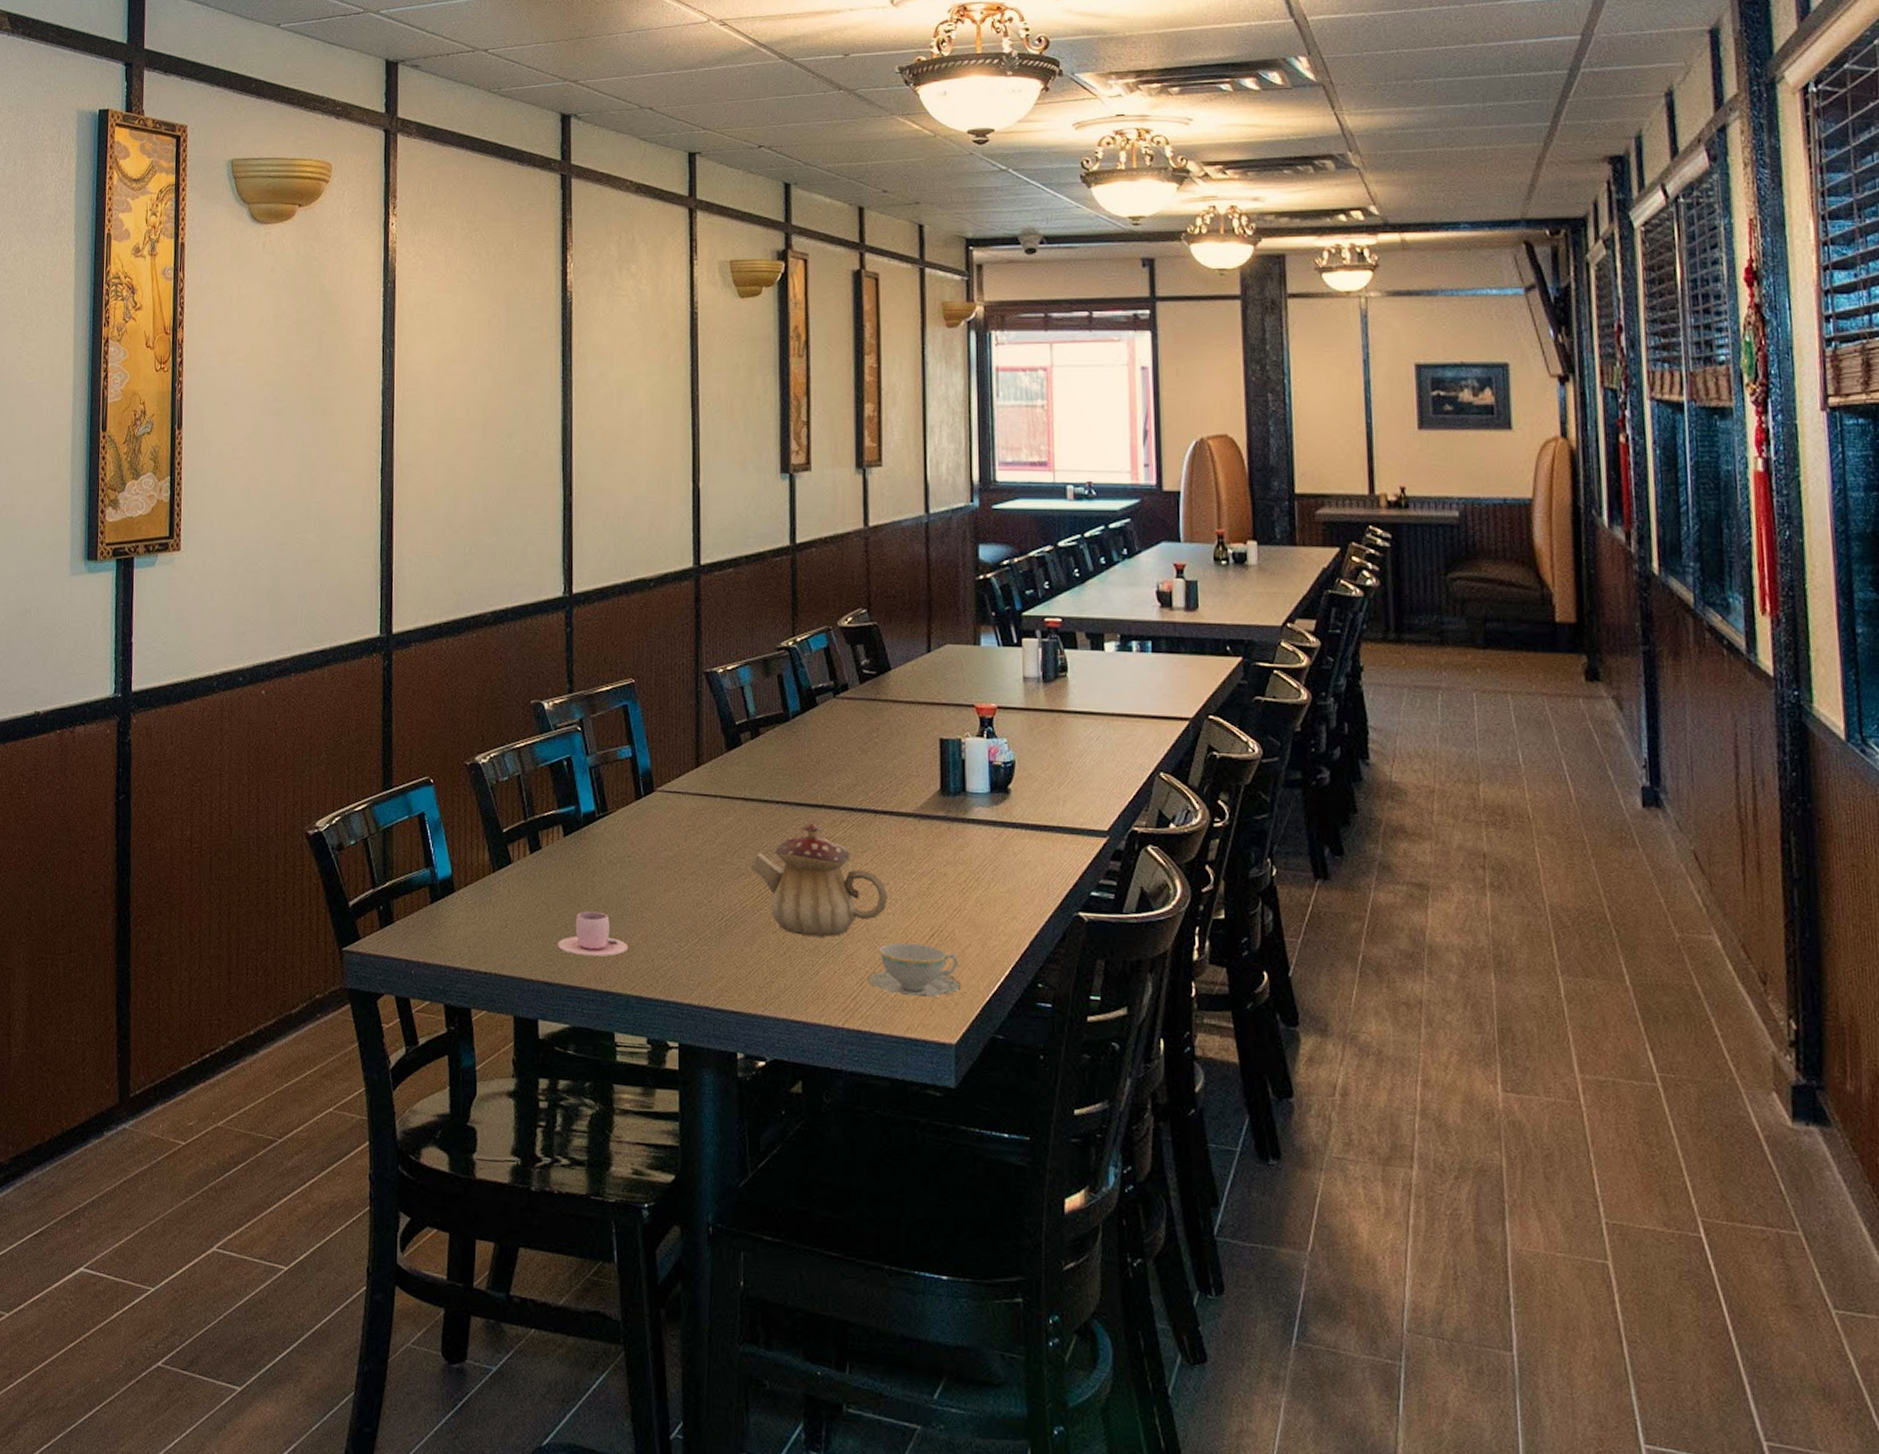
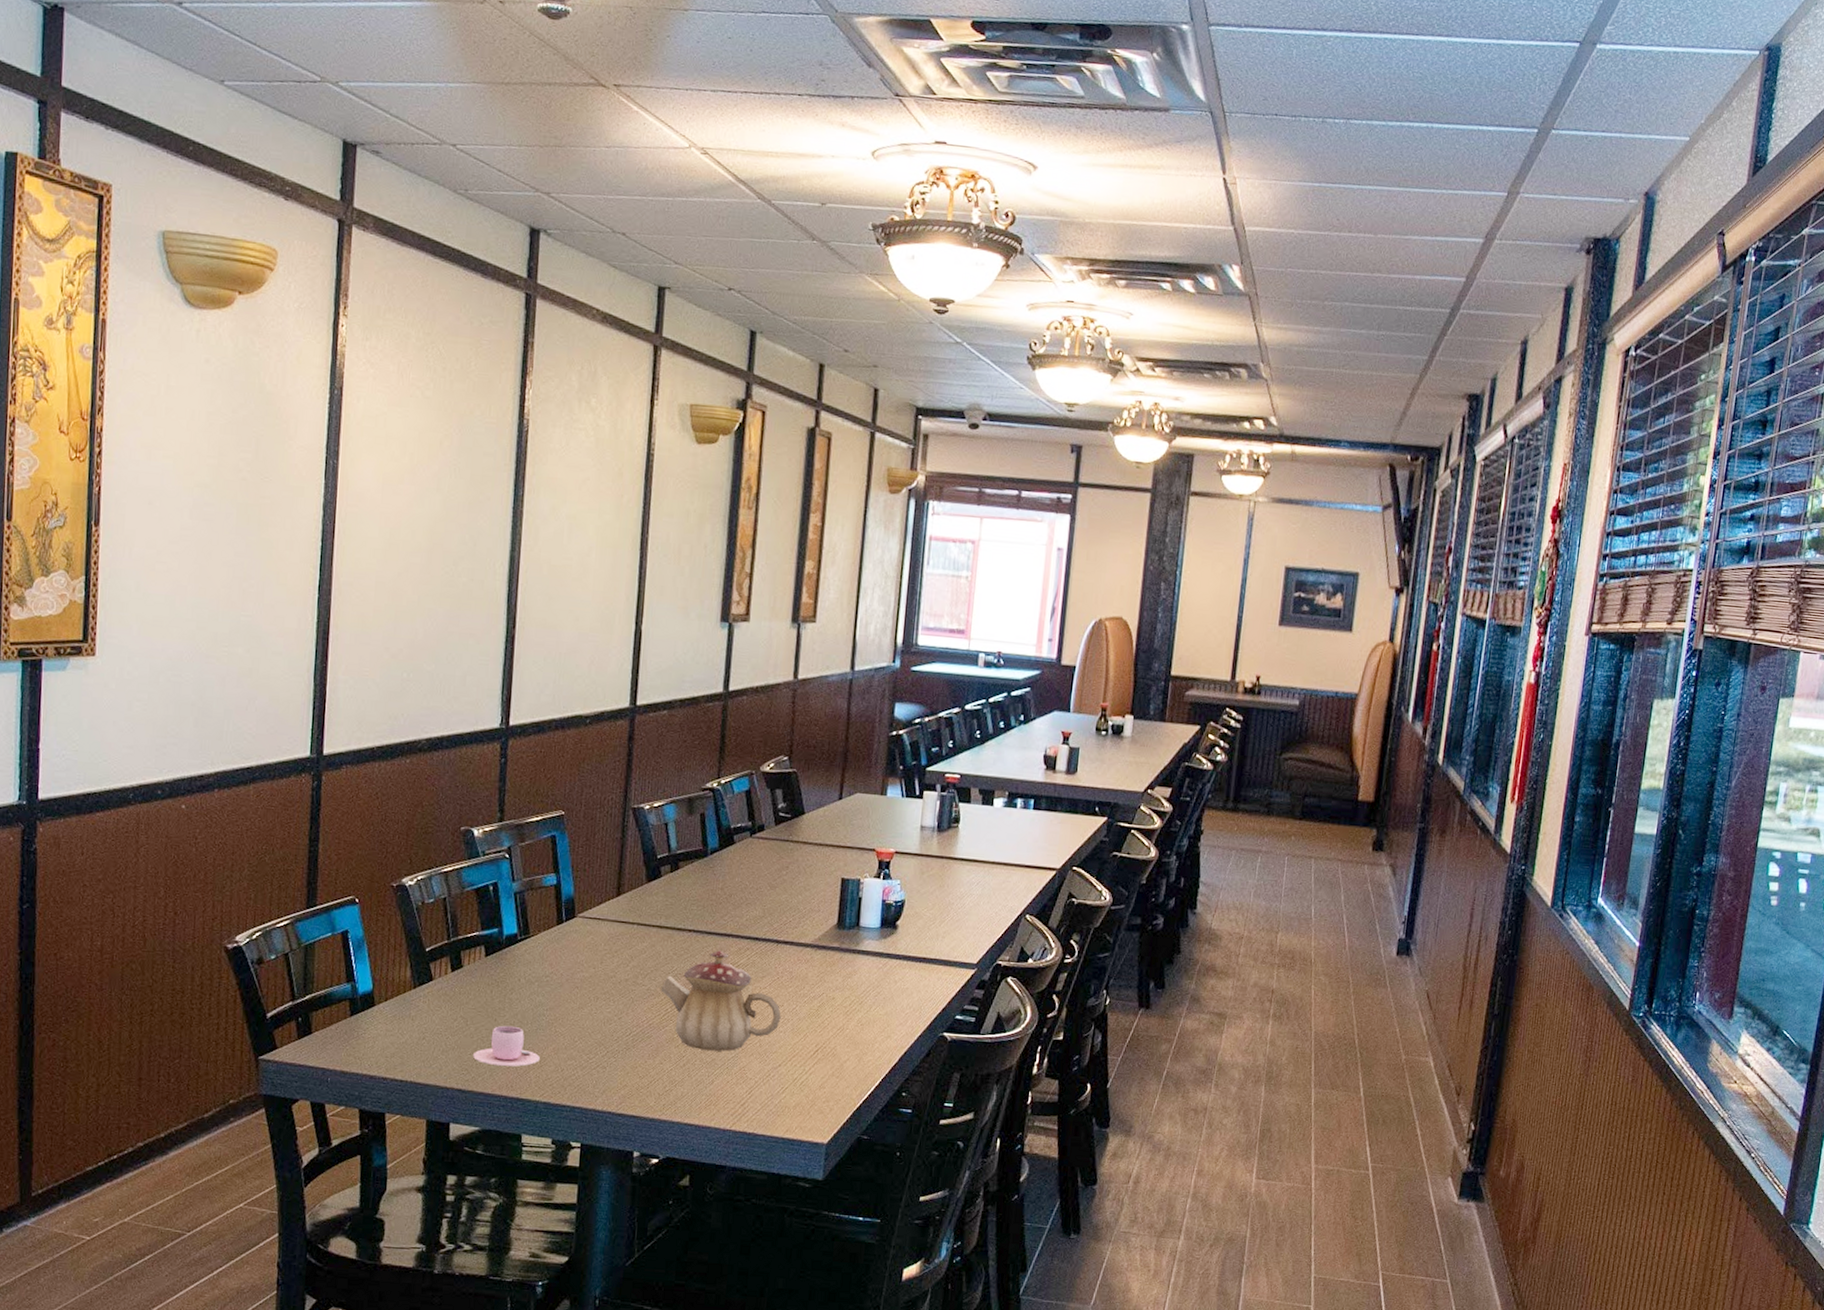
teacup: present [867,942,961,997] -> none [755,1057,837,1104]

